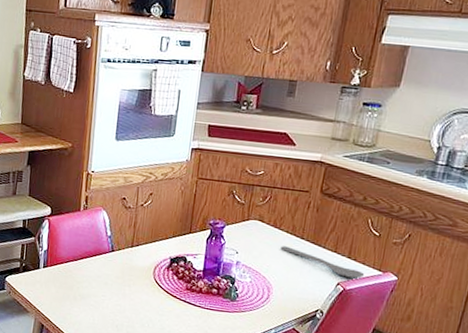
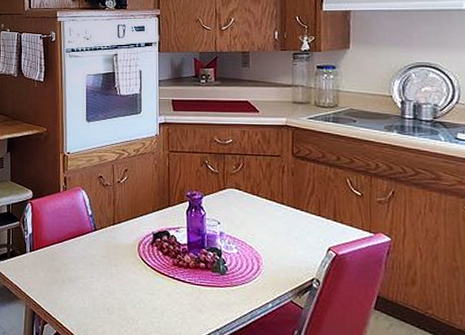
spoon: present [280,246,365,279] -> none [262,213,355,242]

